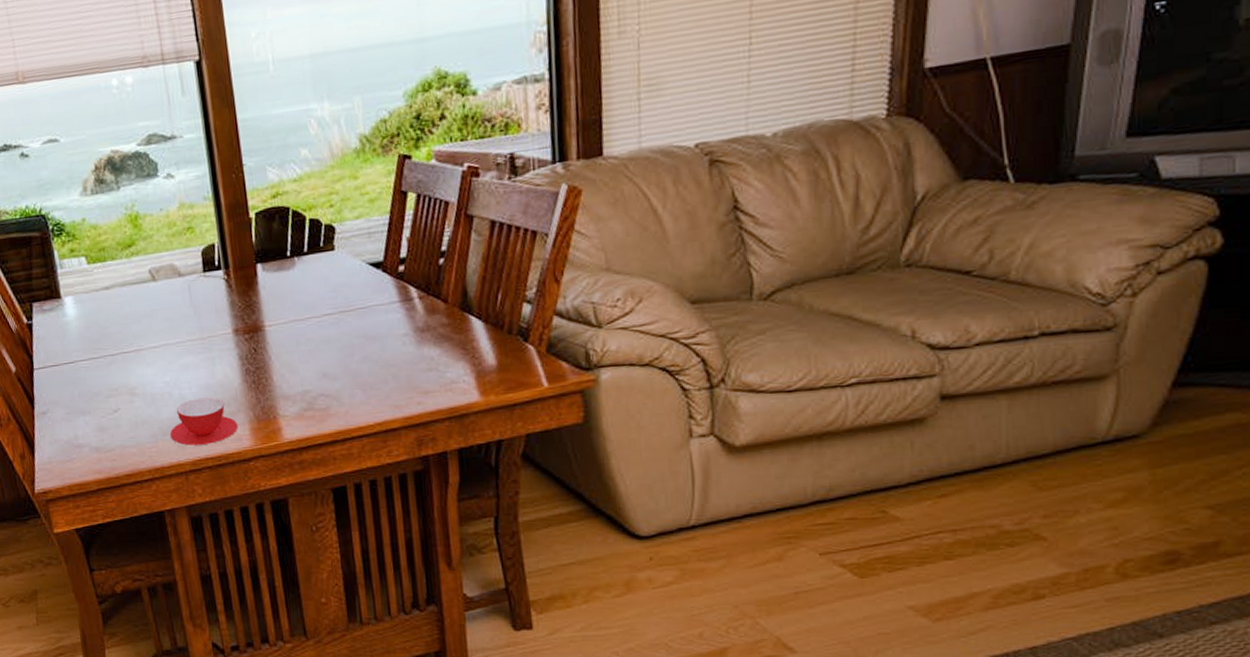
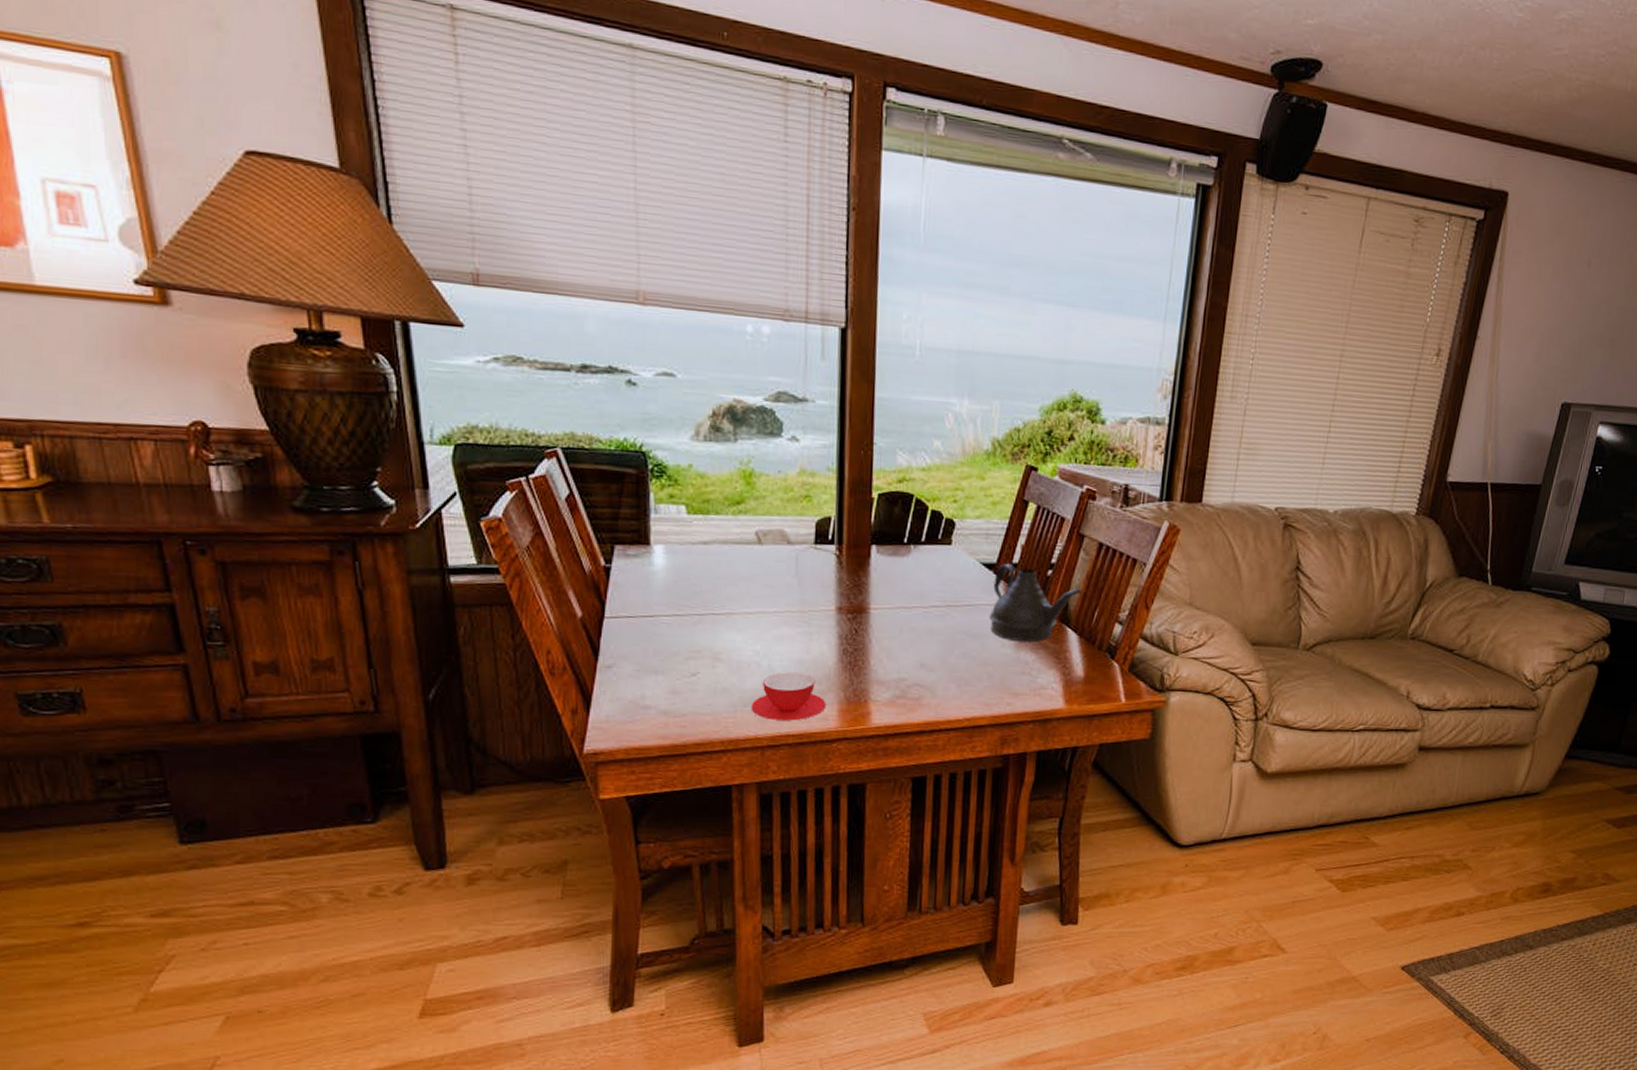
teapot: none [383,258,481,337] -> present [989,563,1083,642]

